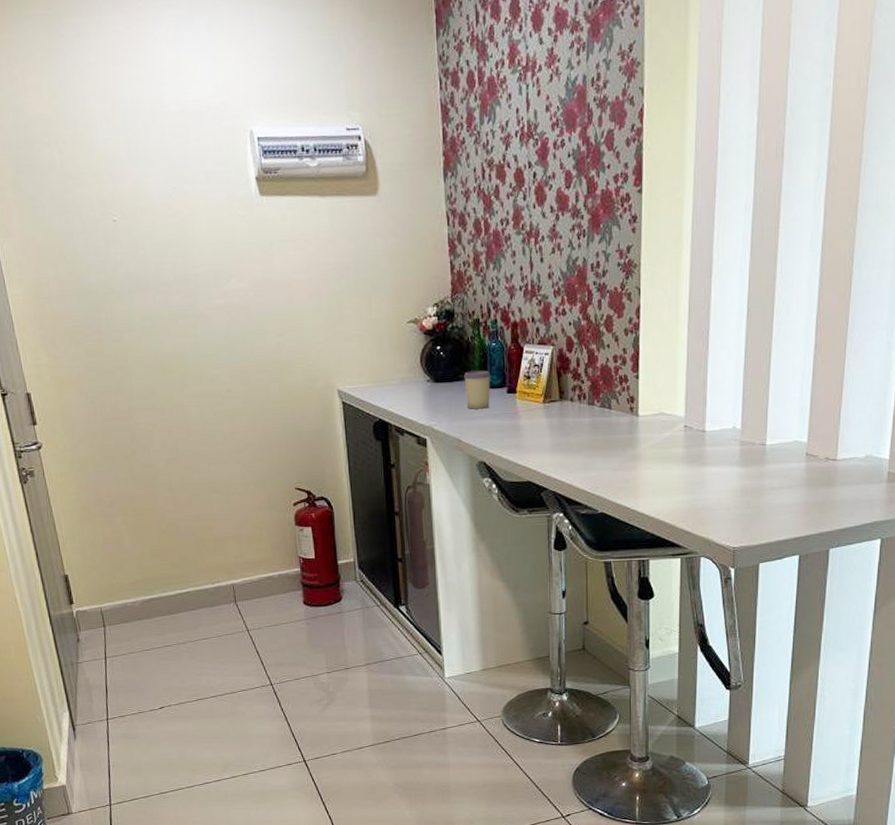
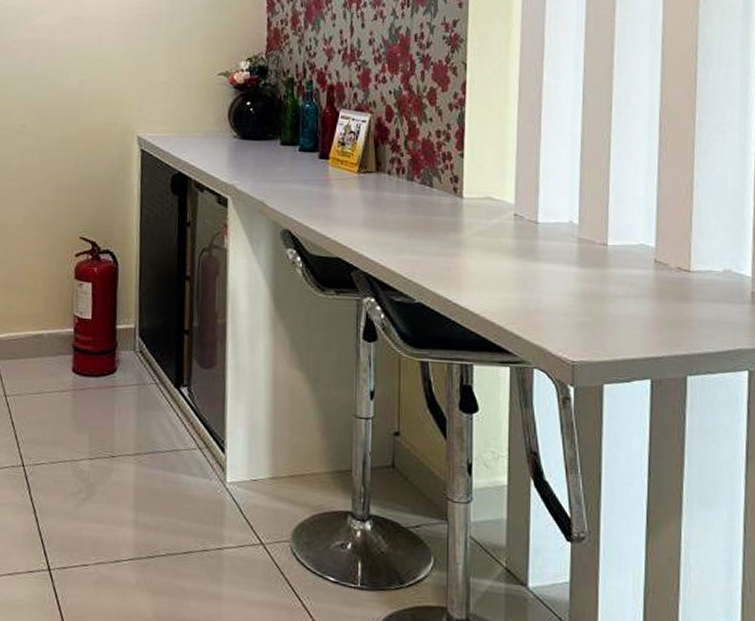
cup: present [464,370,491,409] -> none [273,131,303,173]

